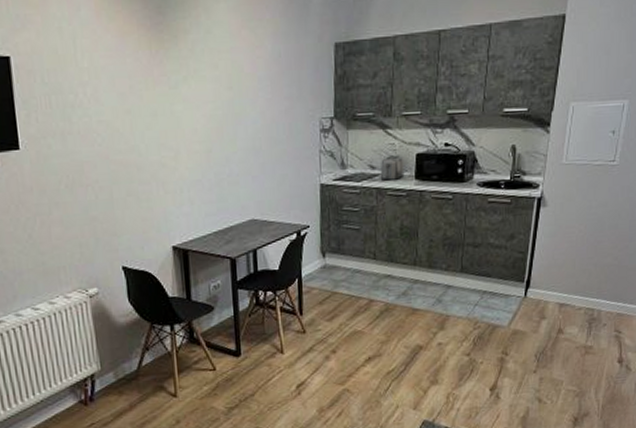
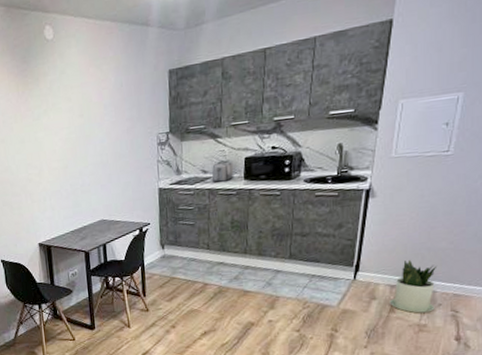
planter: none [558,275,603,334] -> present [389,259,438,313]

